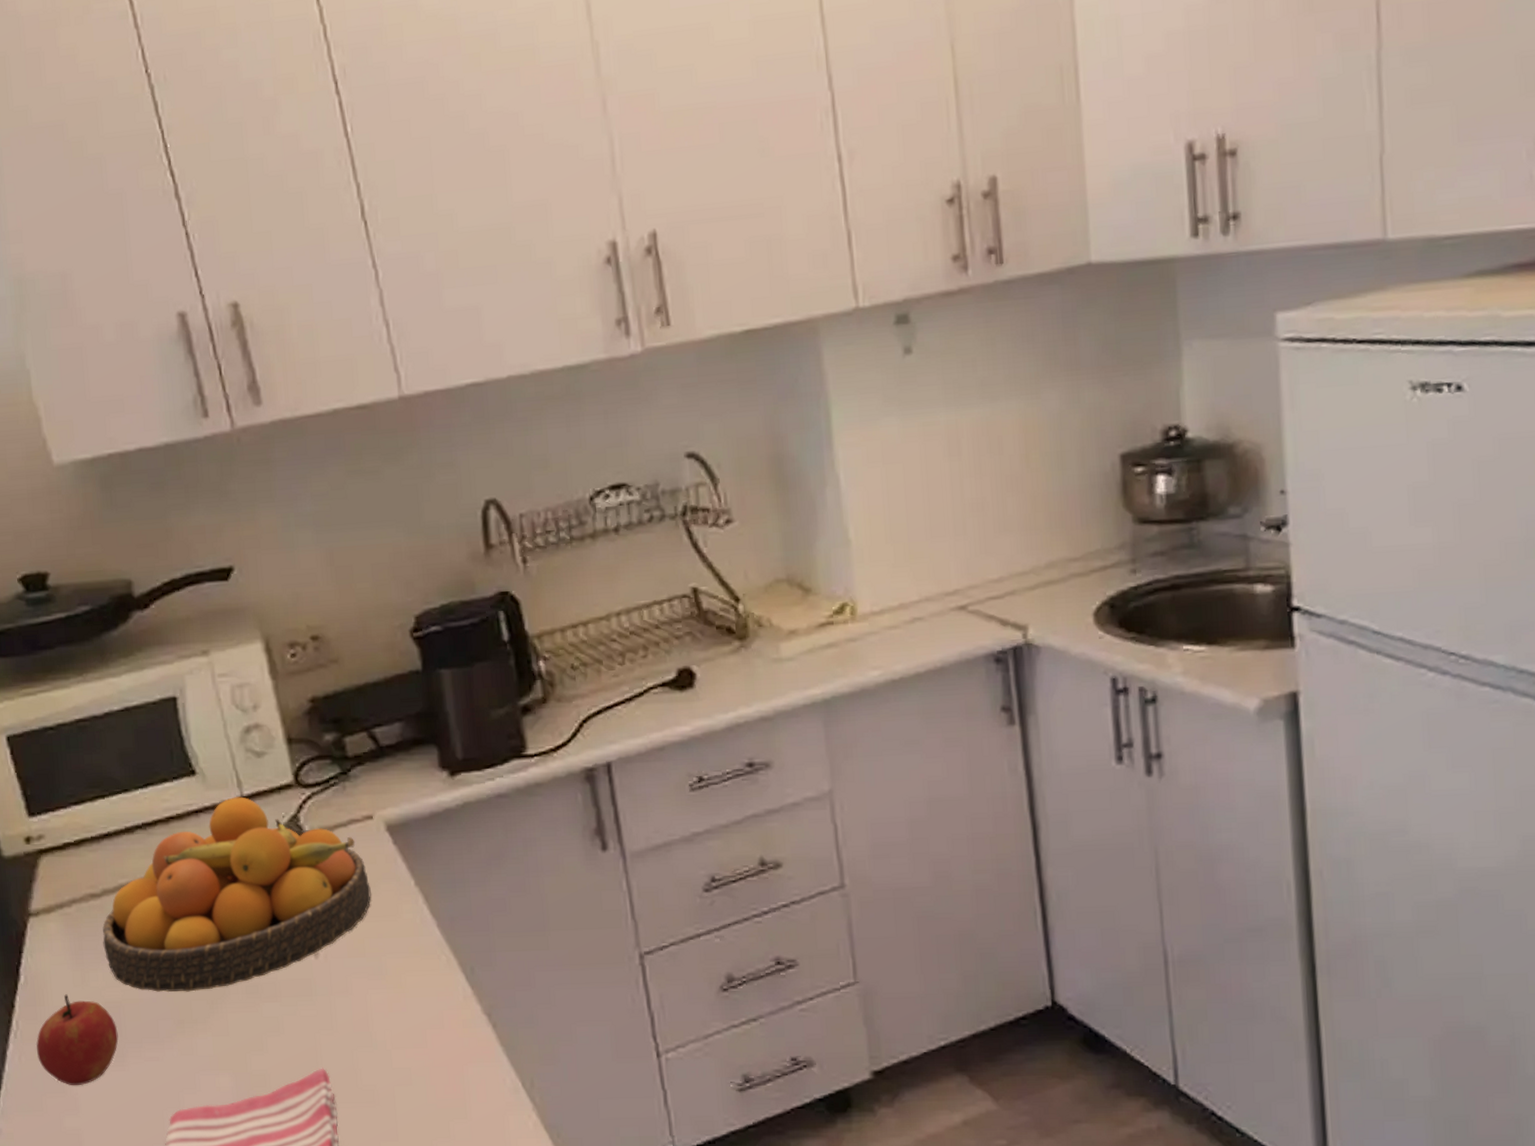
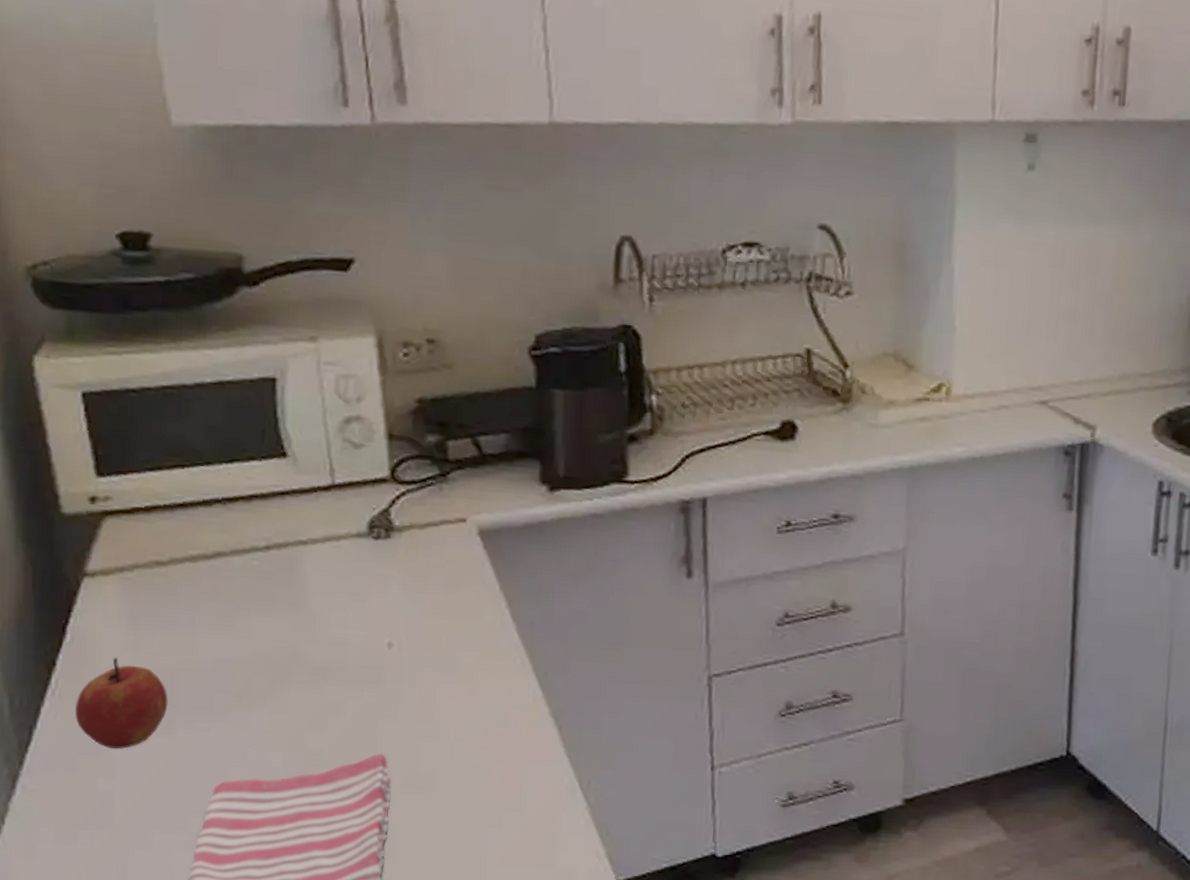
fruit bowl: present [102,796,371,992] -> none [163,484,454,668]

